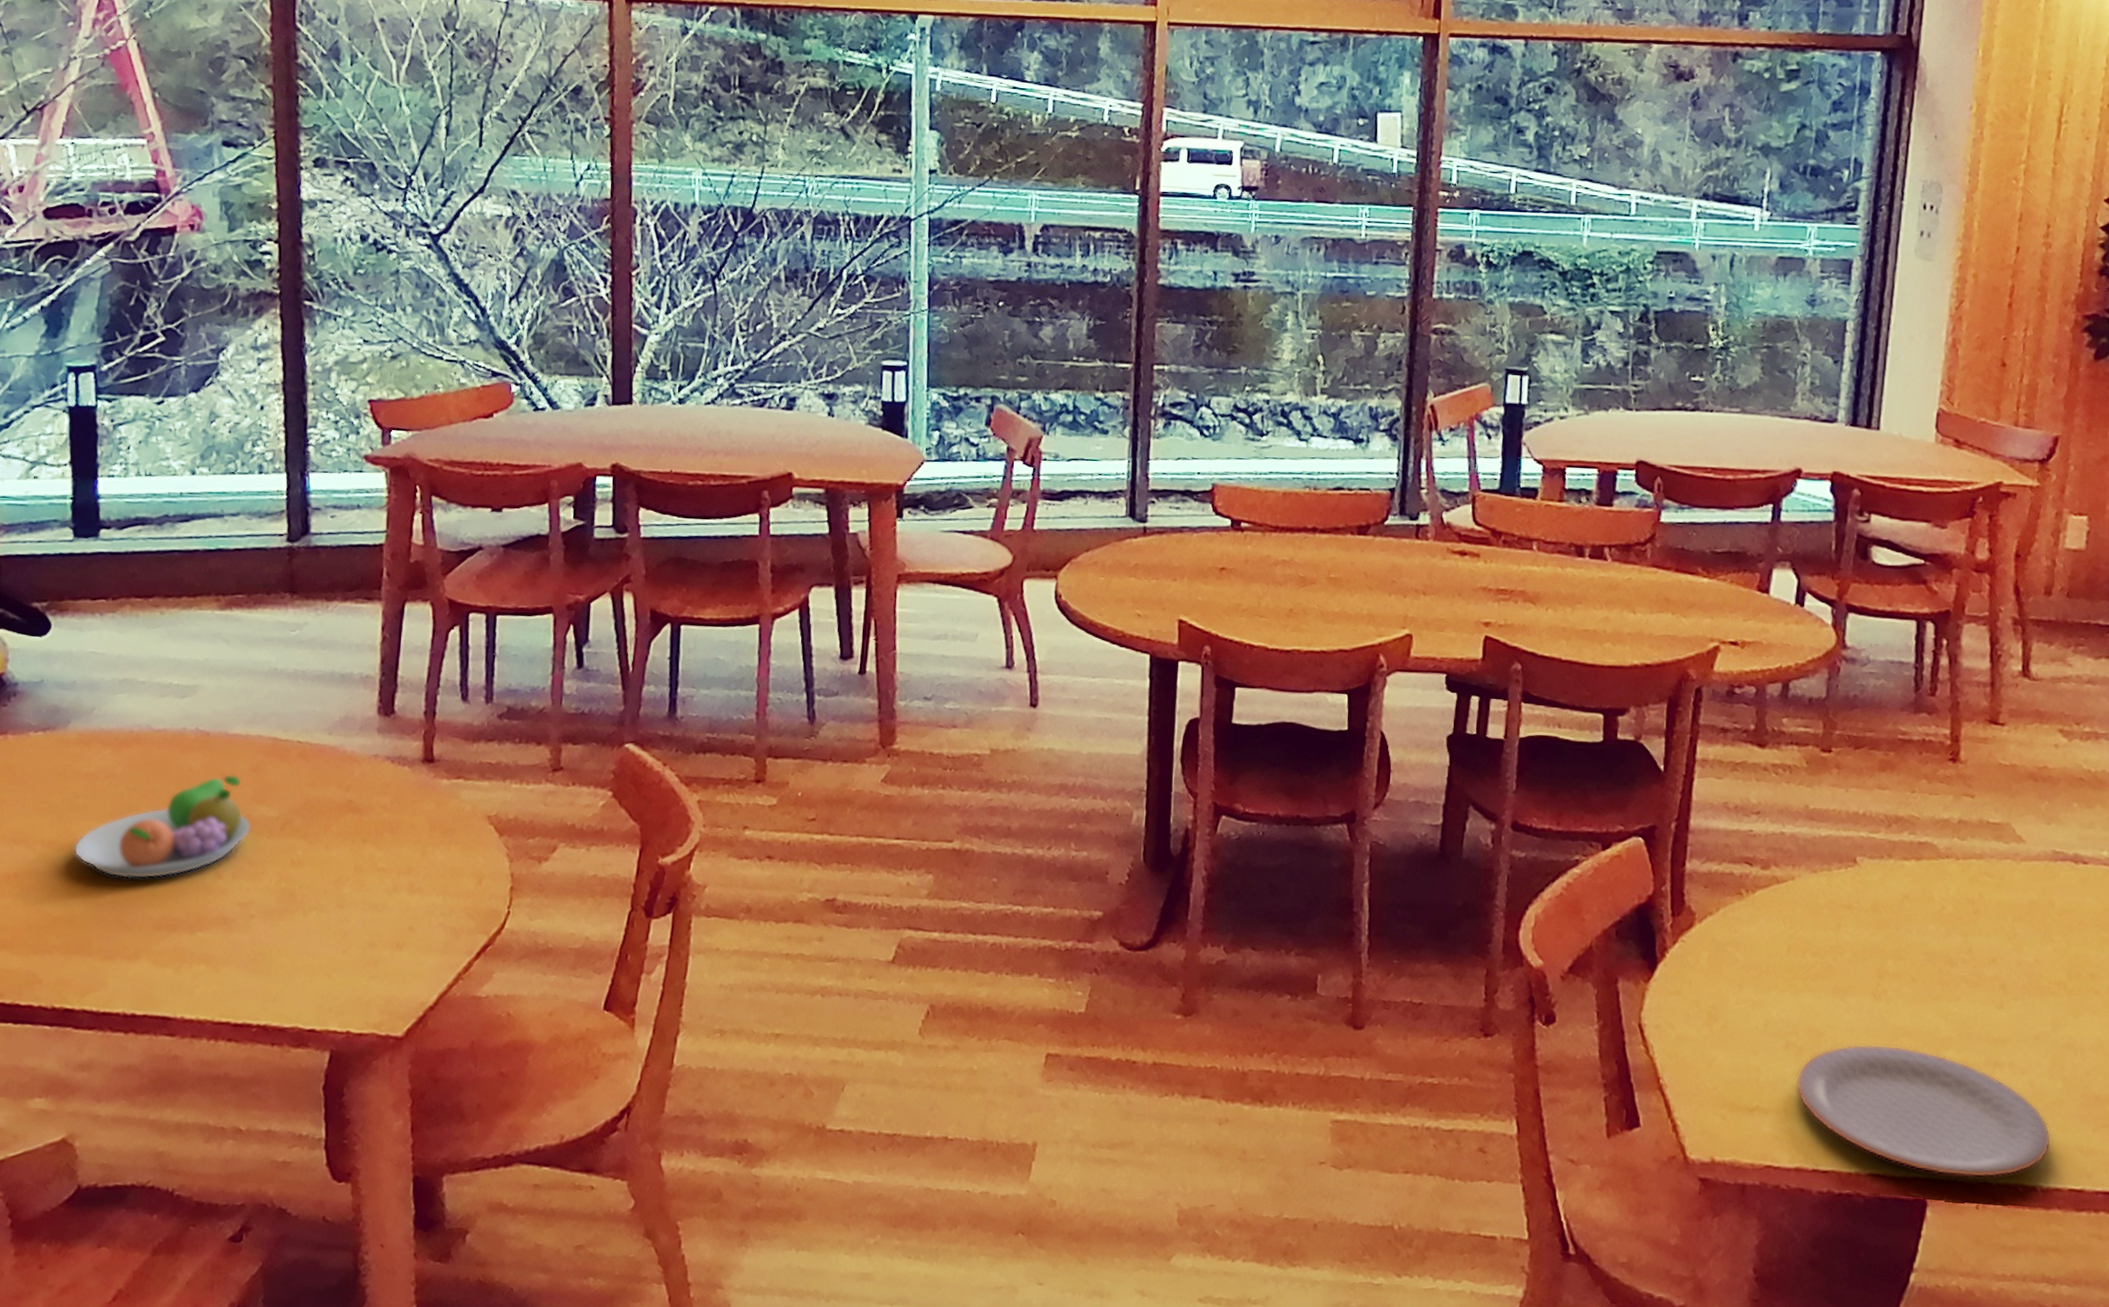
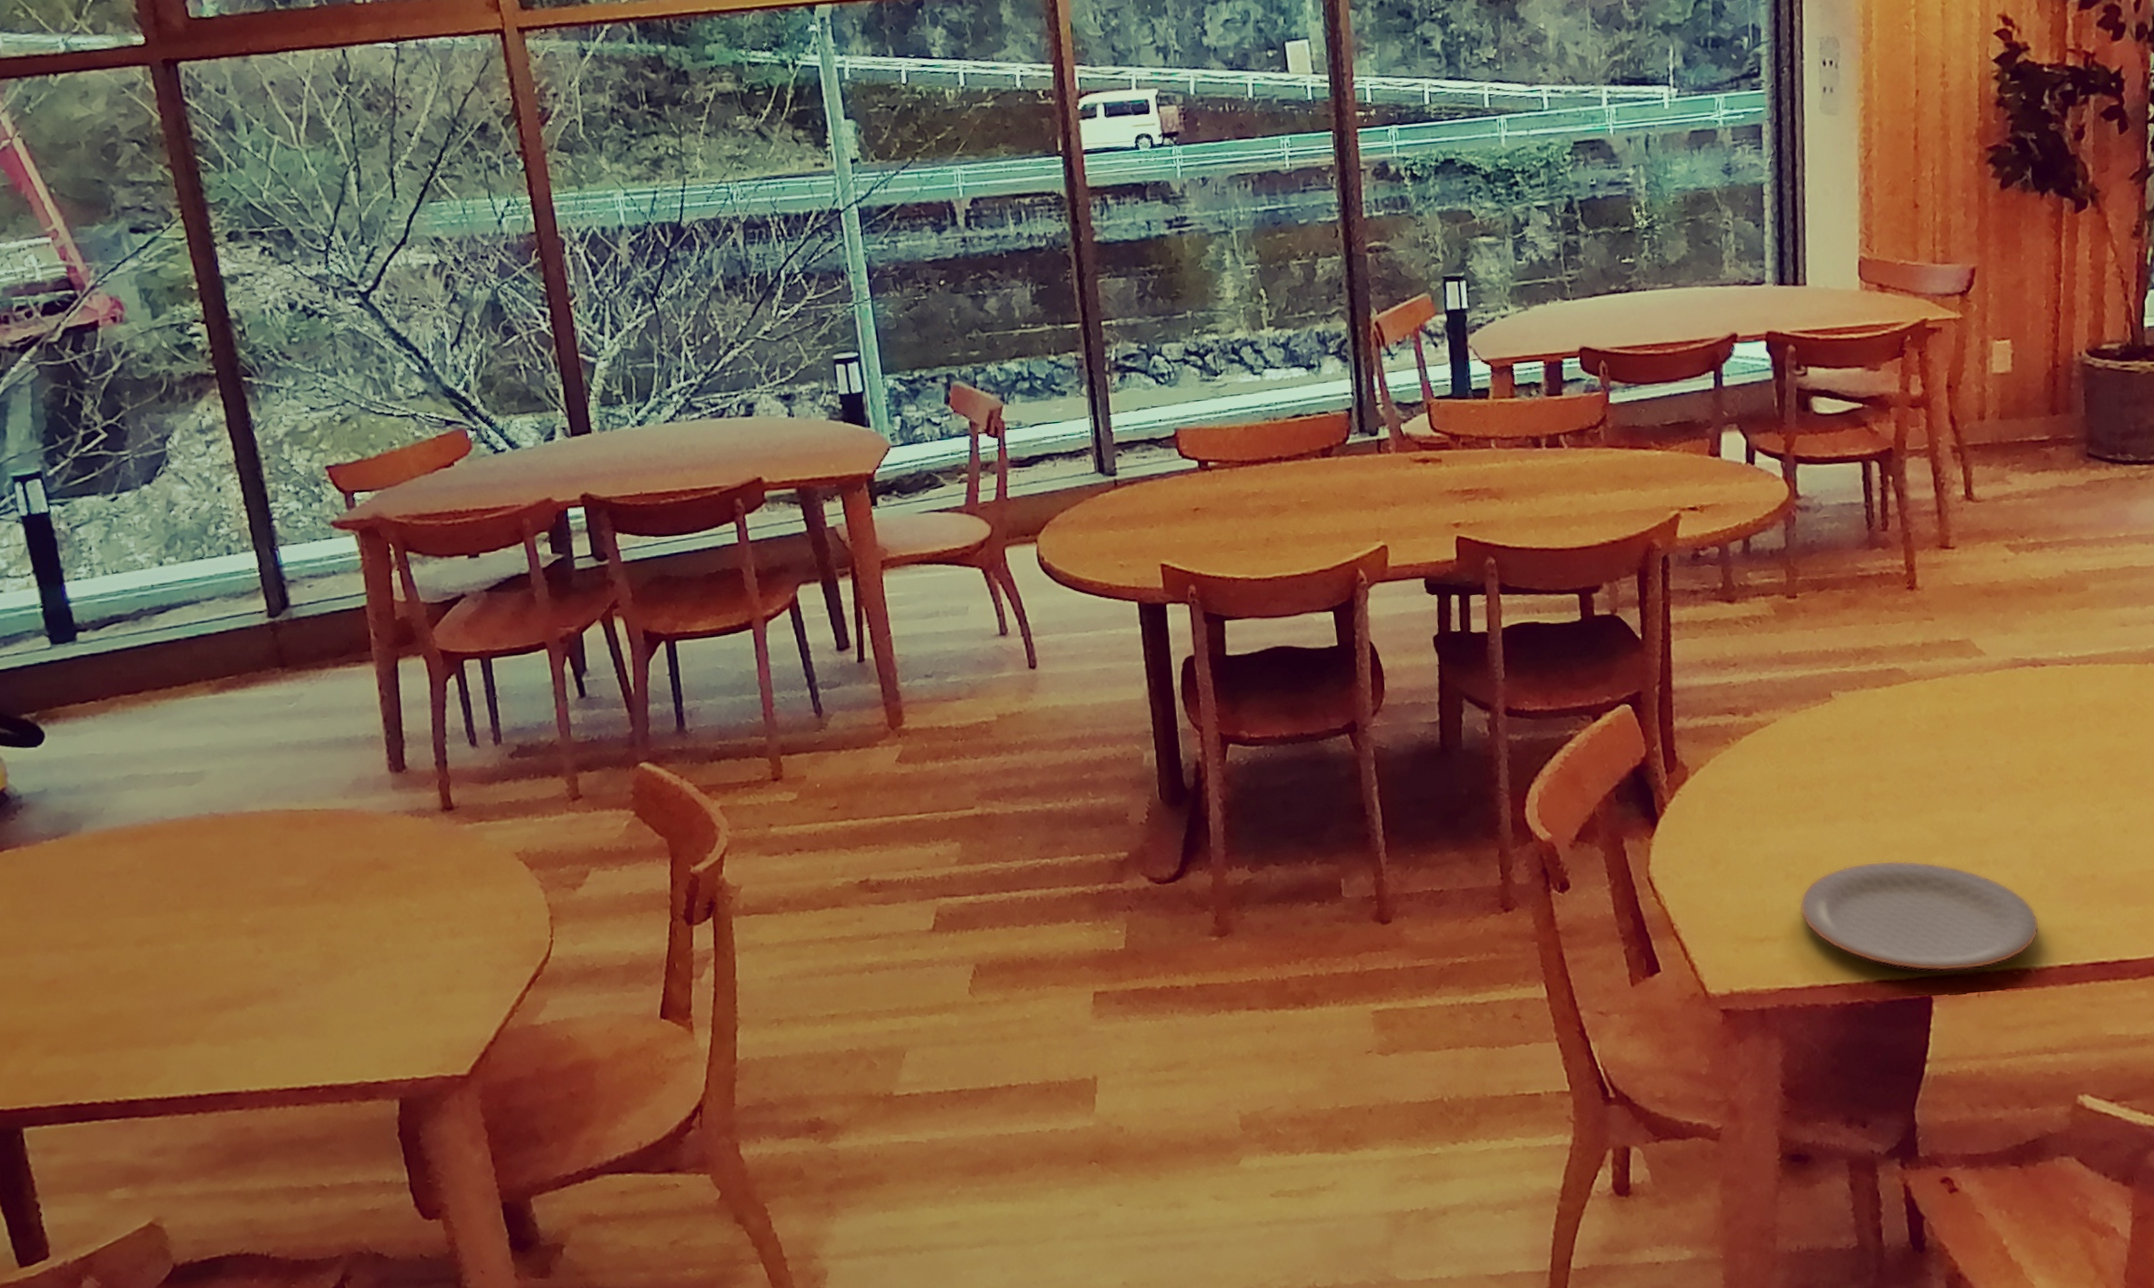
fruit bowl: present [74,774,252,879] -> none [108,851,283,968]

